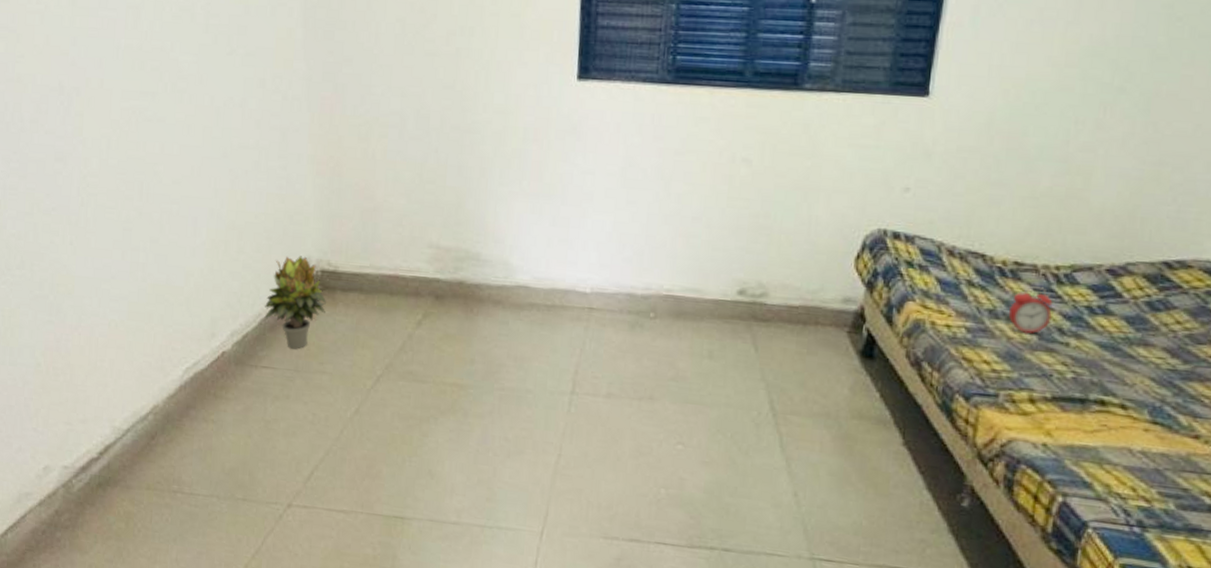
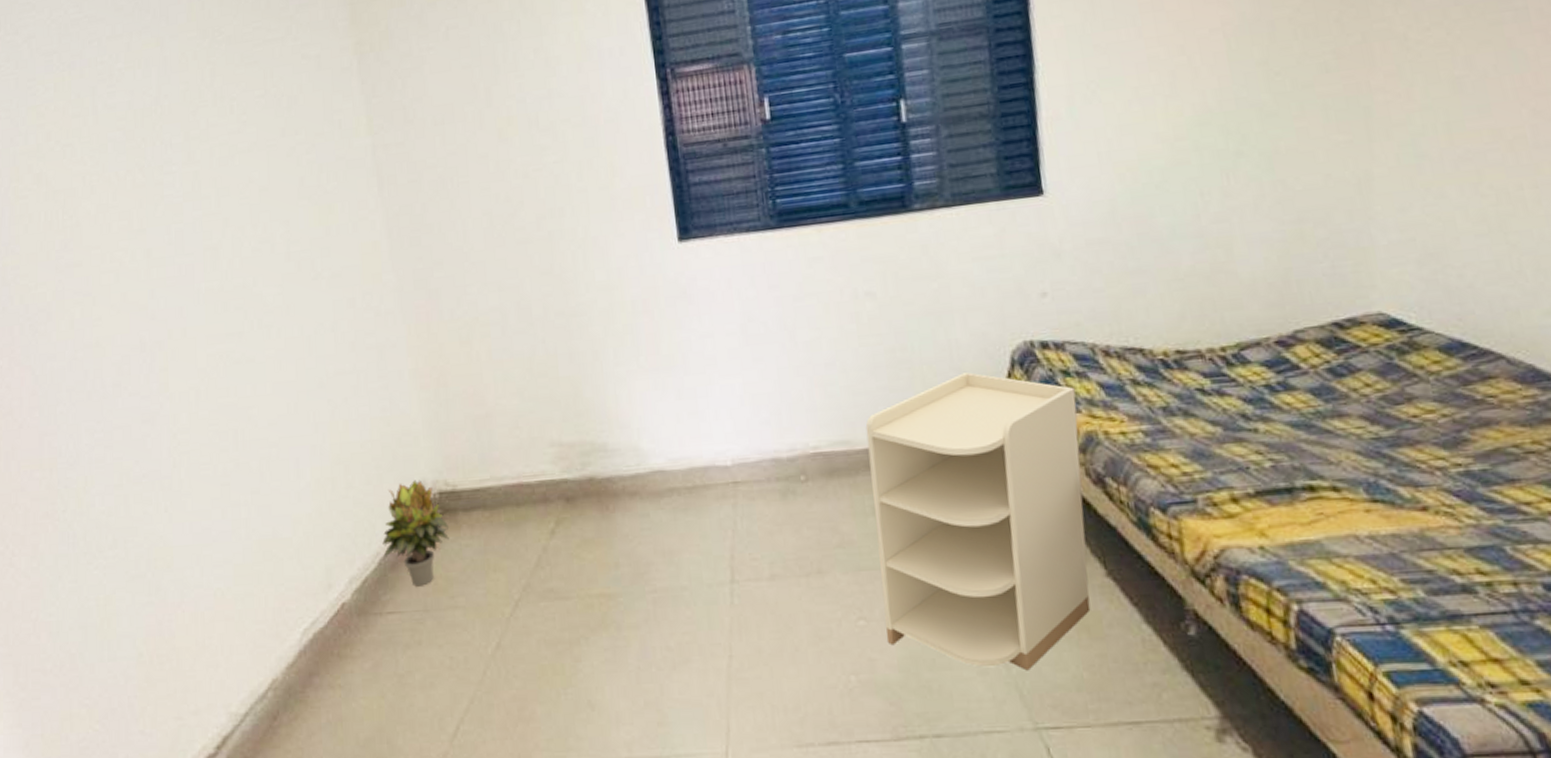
nightstand: none [699,247,914,511] -> present [865,372,1091,671]
alarm clock: present [1008,286,1053,334] -> none [1183,373,1232,427]

